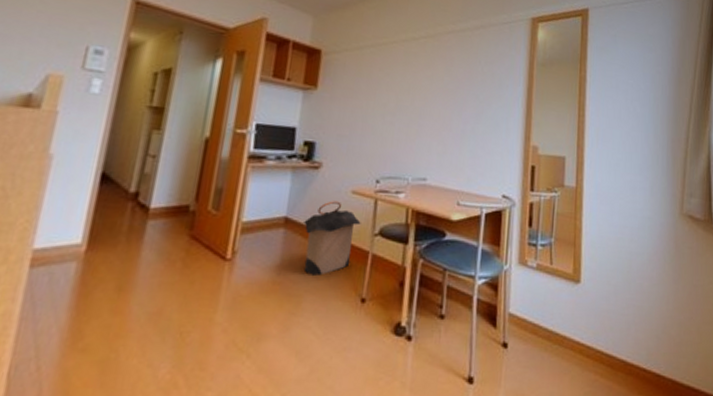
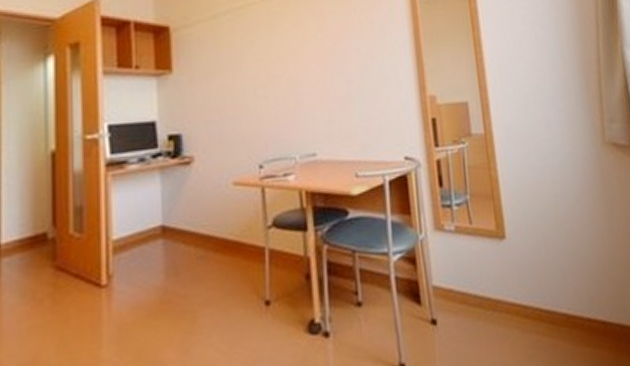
laundry hamper: present [304,201,361,276] -> none [184,197,250,286]

